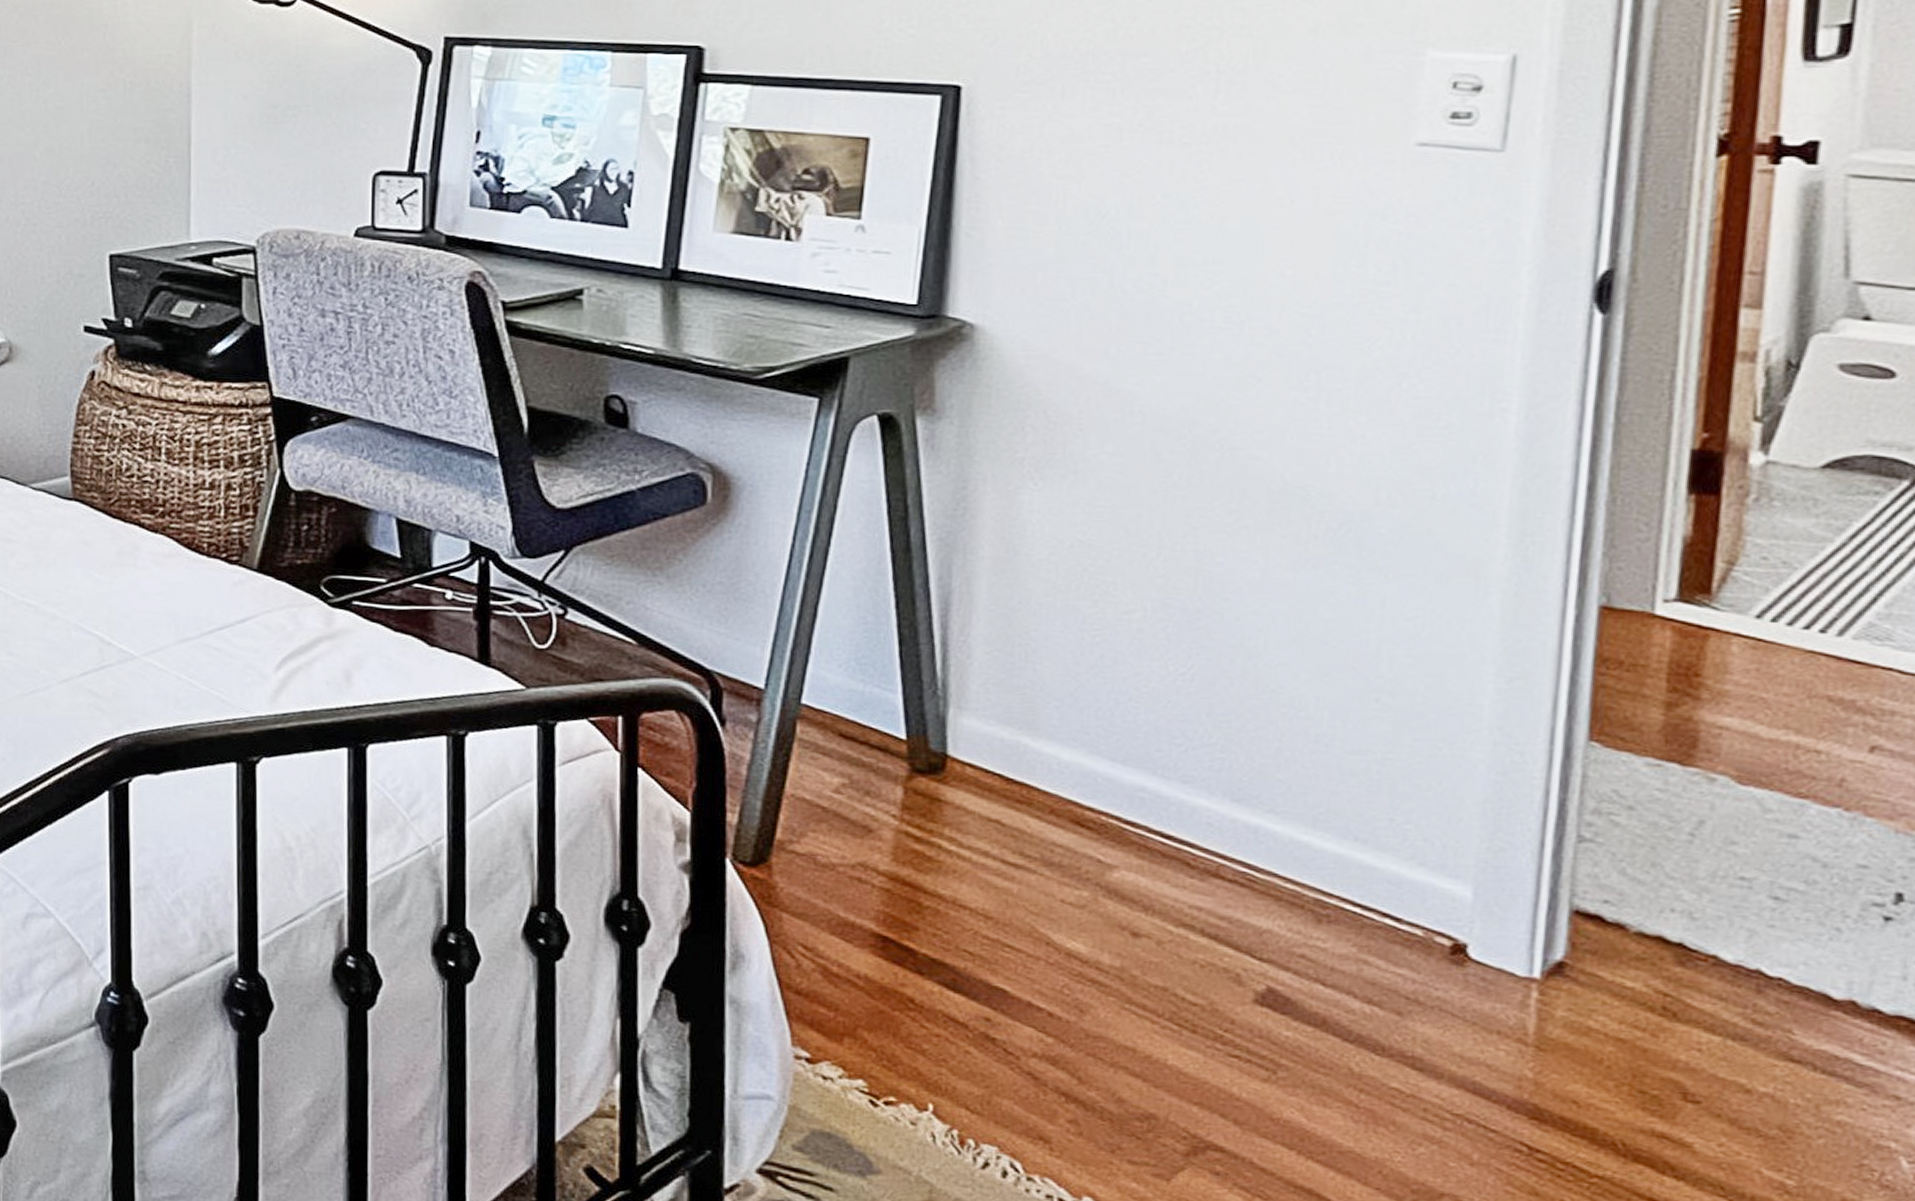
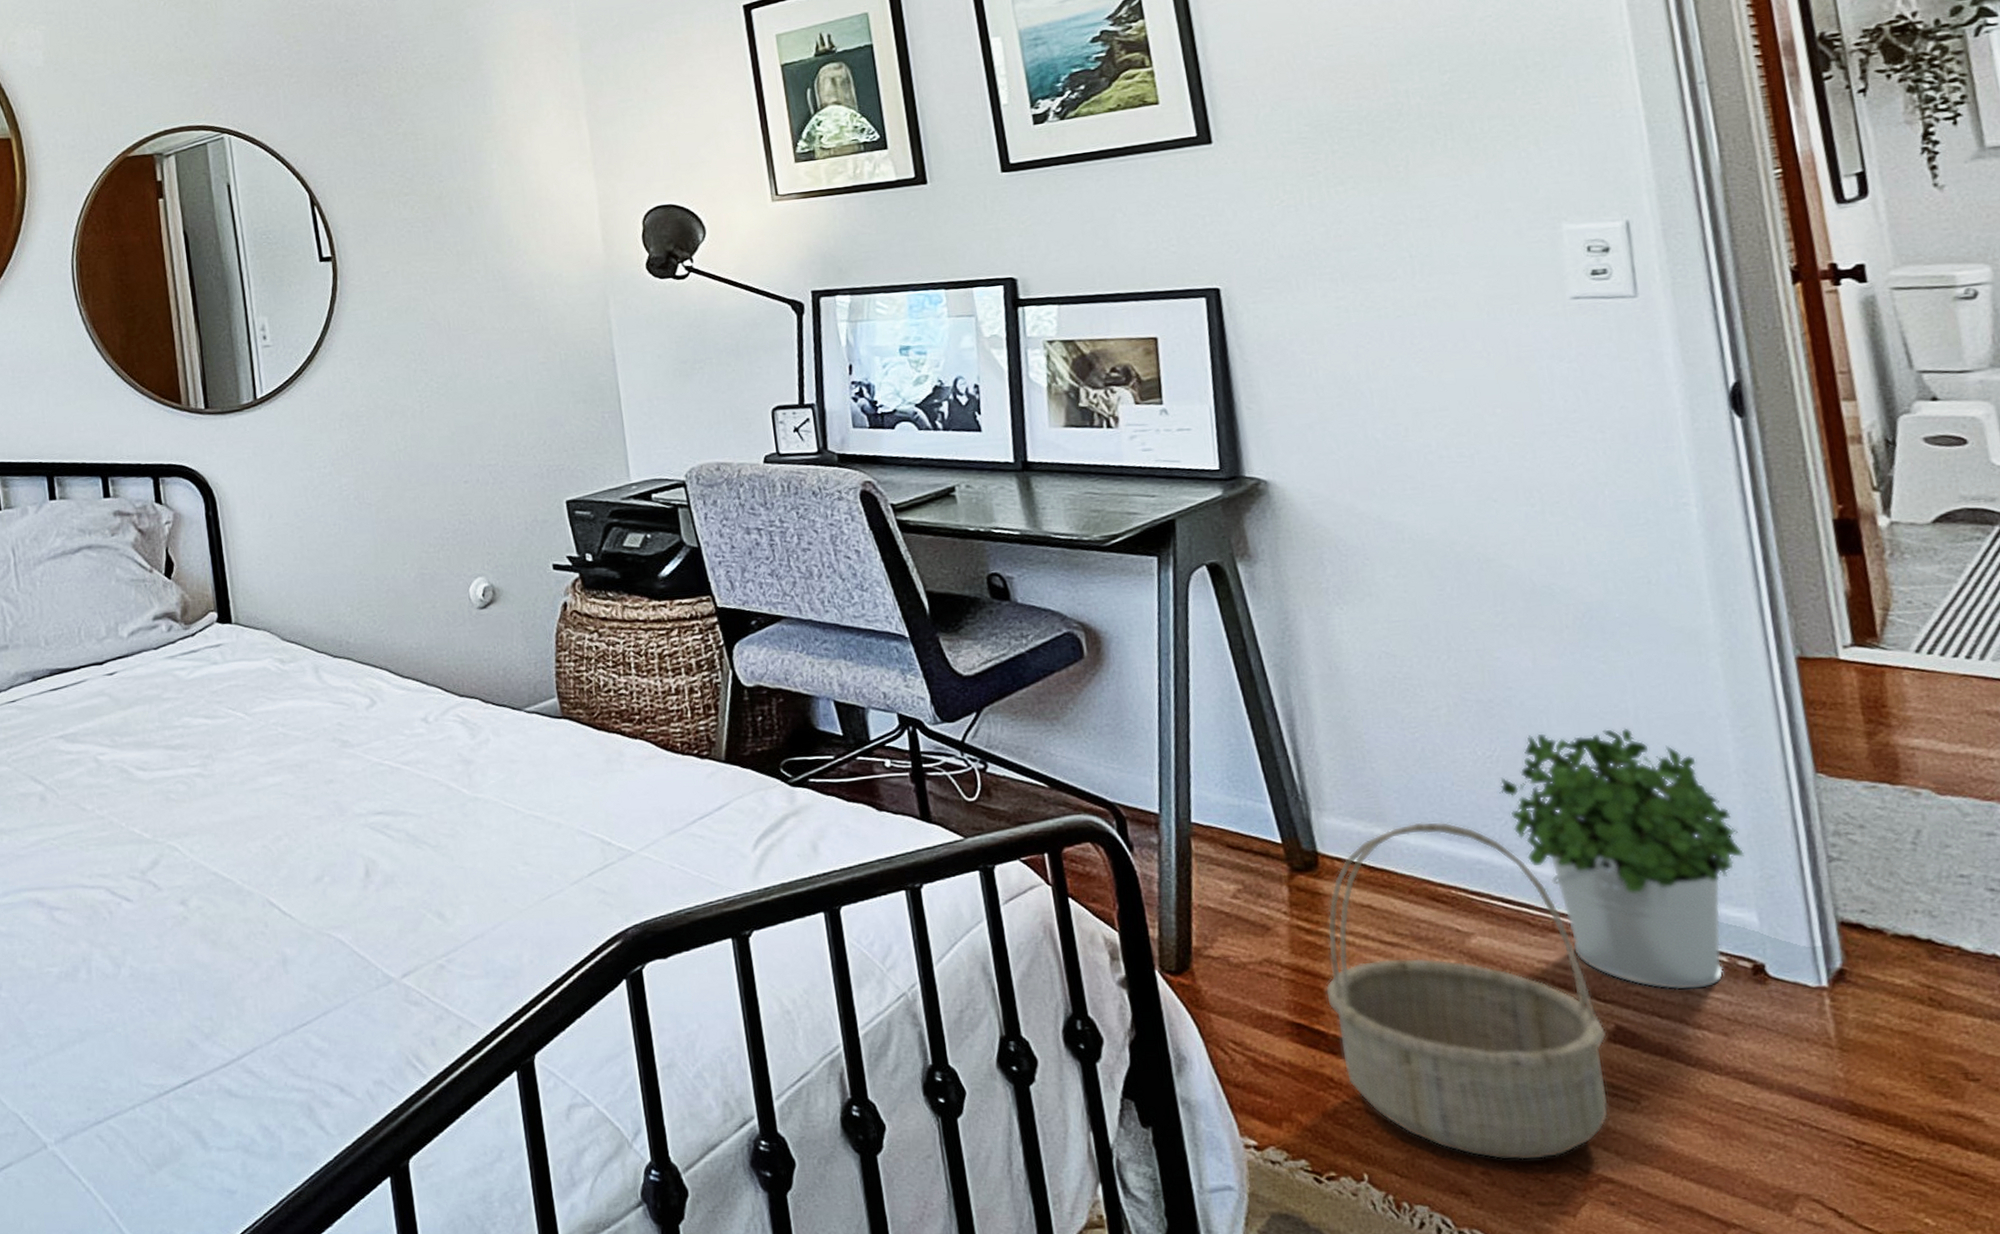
basket: none [924,736,1255,1117] -> present [1325,821,1609,1161]
potted plant: none [1185,656,1476,962] -> present [1499,727,1745,991]

